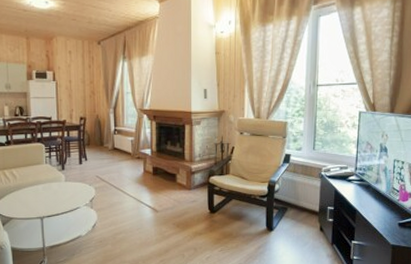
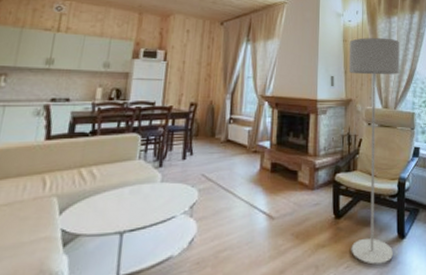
floor lamp: none [221,48,274,250] -> present [348,37,400,265]

